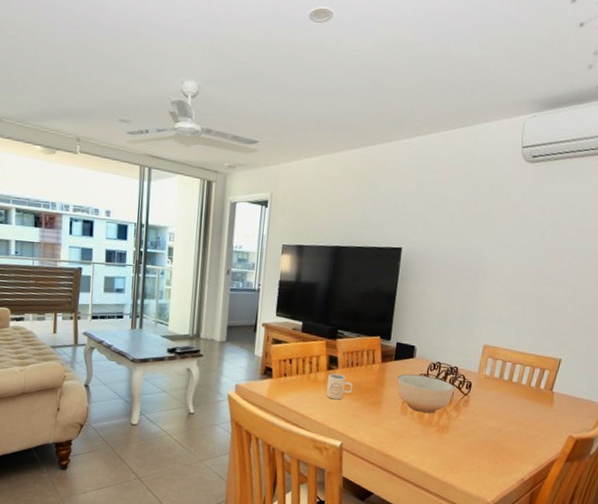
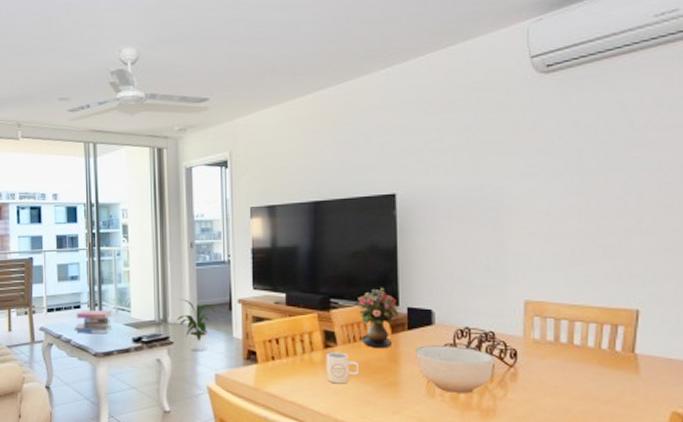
books: none [115,320,152,343] -> present [74,310,113,334]
house plant: none [208,318,242,365] -> present [176,299,216,352]
bouquet: none [357,324,390,374] -> present [358,287,398,349]

